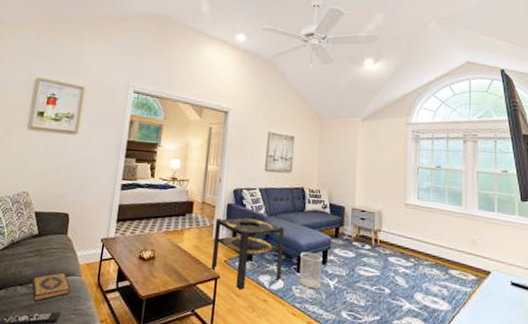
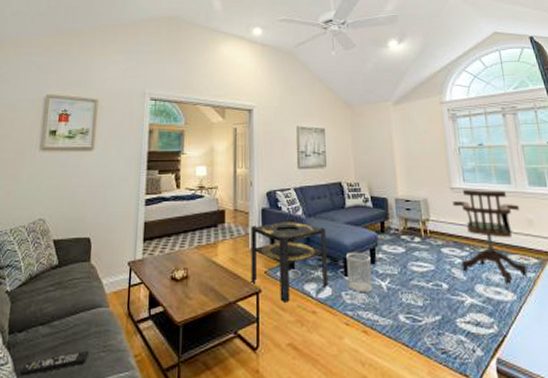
hardback book: present [32,272,71,302] -> none [55,305,99,342]
office chair: none [404,206,467,296] -> present [452,189,528,284]

